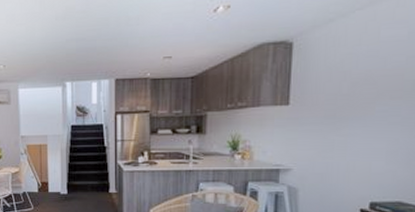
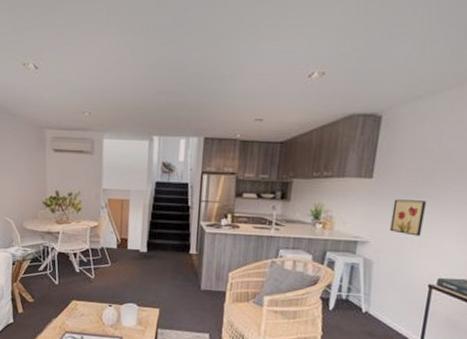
wall art: none [312,123,349,160] -> present [389,199,426,236]

